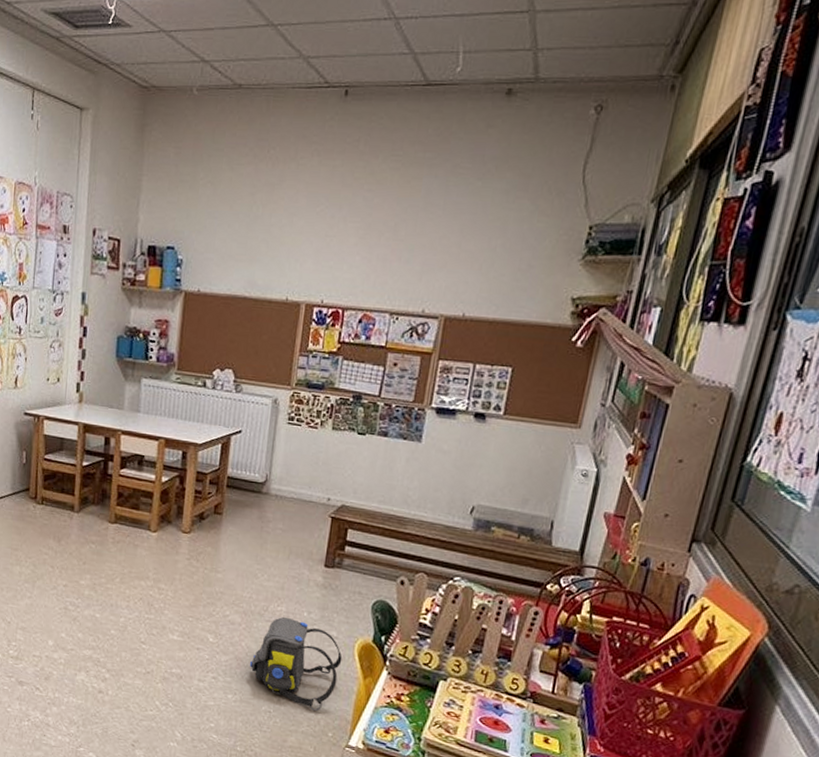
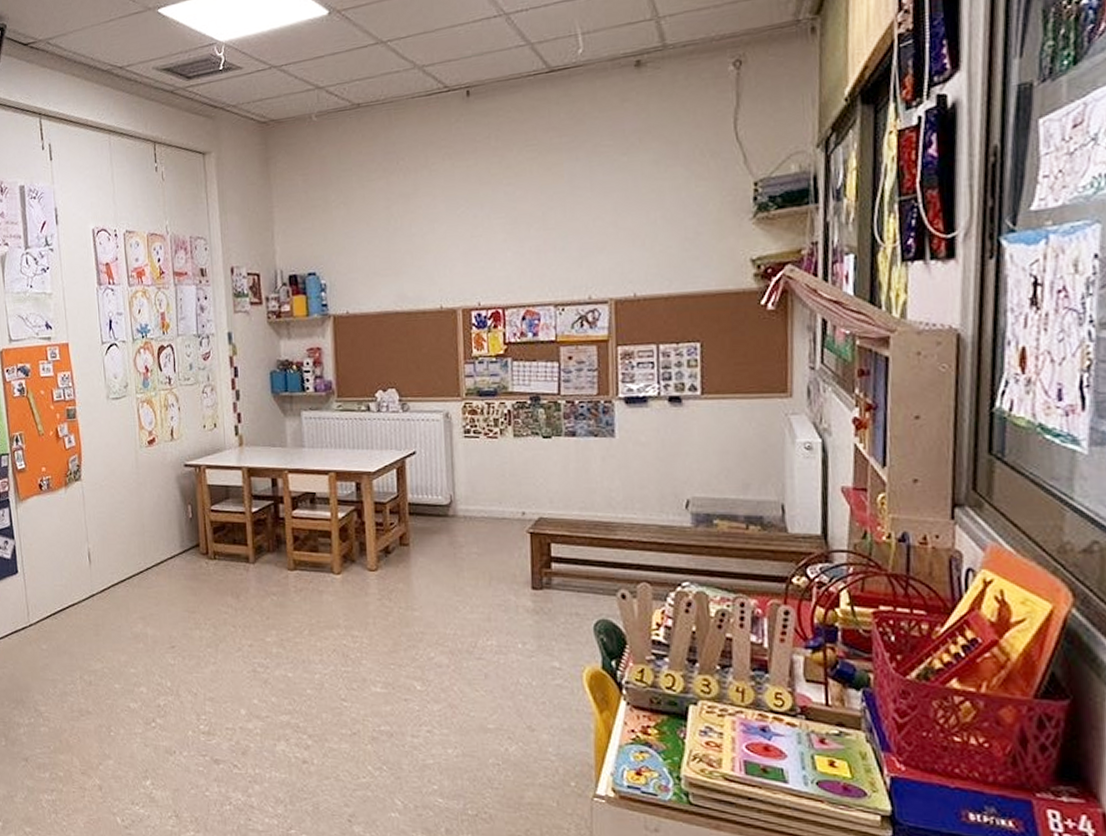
shoulder bag: present [249,617,343,712] -> none [466,651,571,759]

